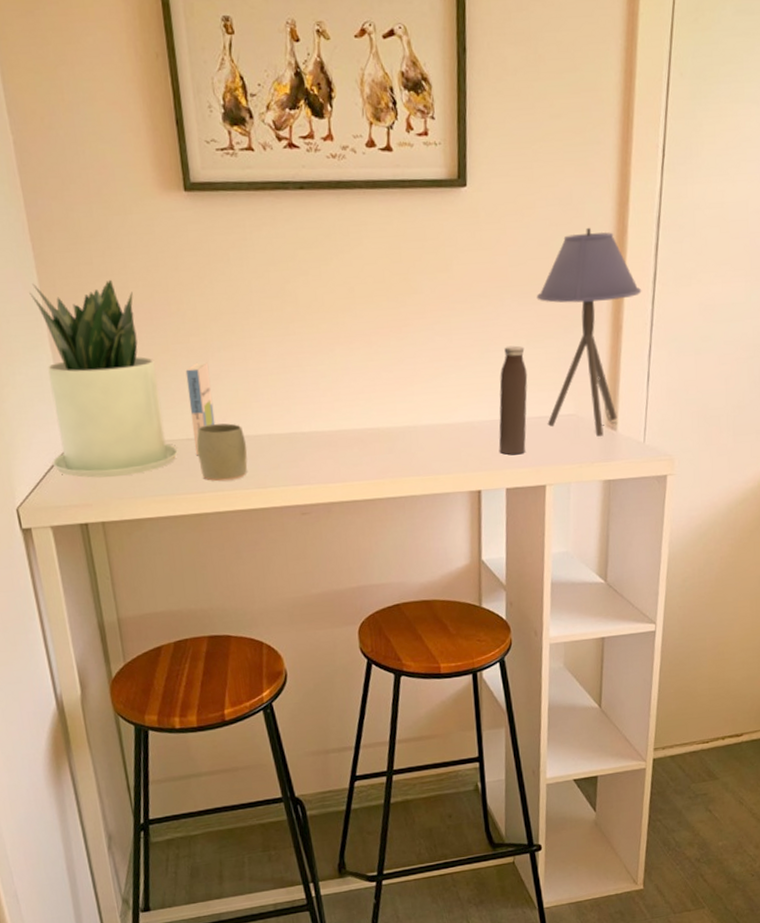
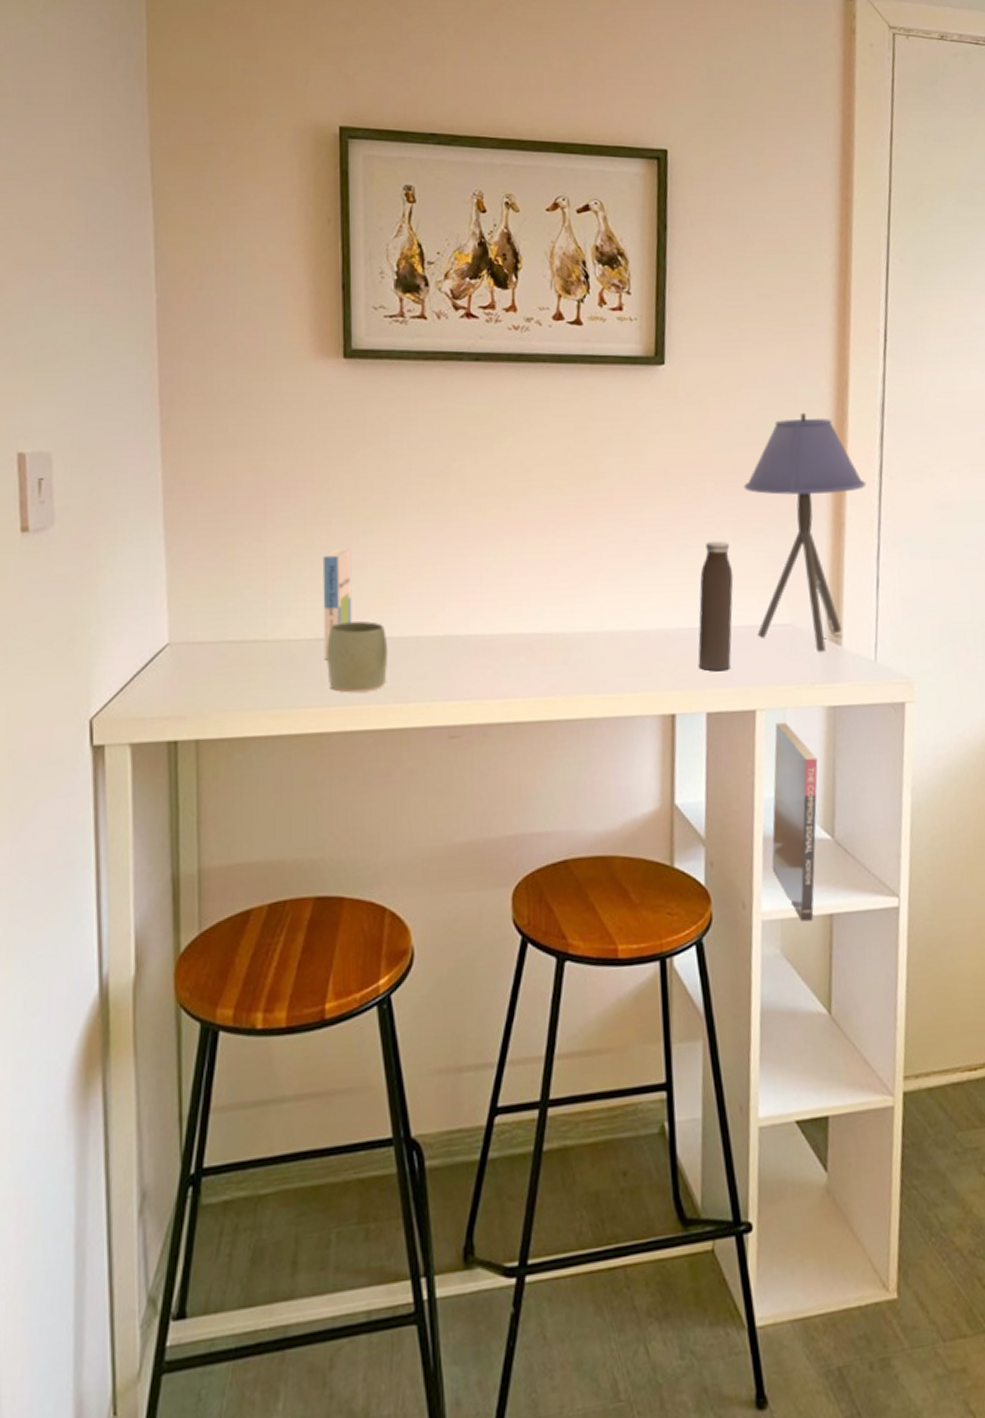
planter: present [29,279,179,478] -> none [144,450,304,684]
book: none [557,494,595,644] -> present [771,723,818,922]

